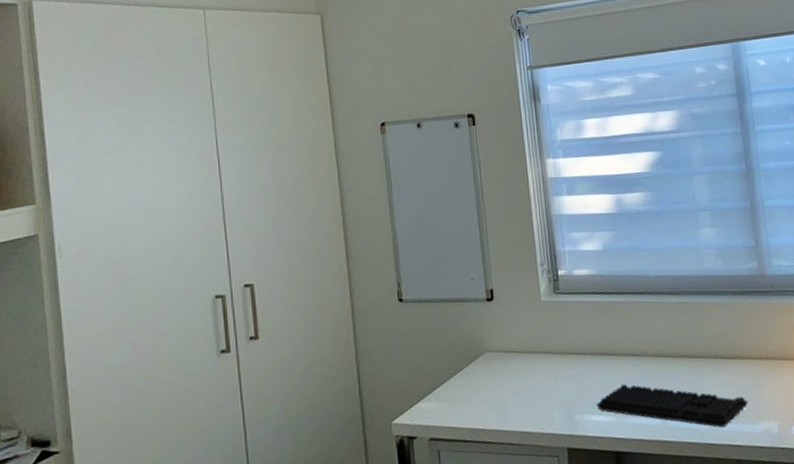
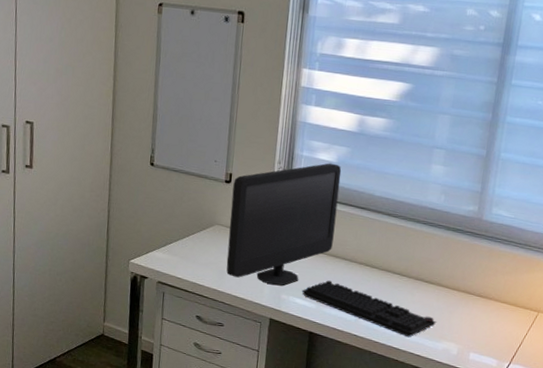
computer monitor: none [496,251,619,410] -> present [226,163,342,286]

